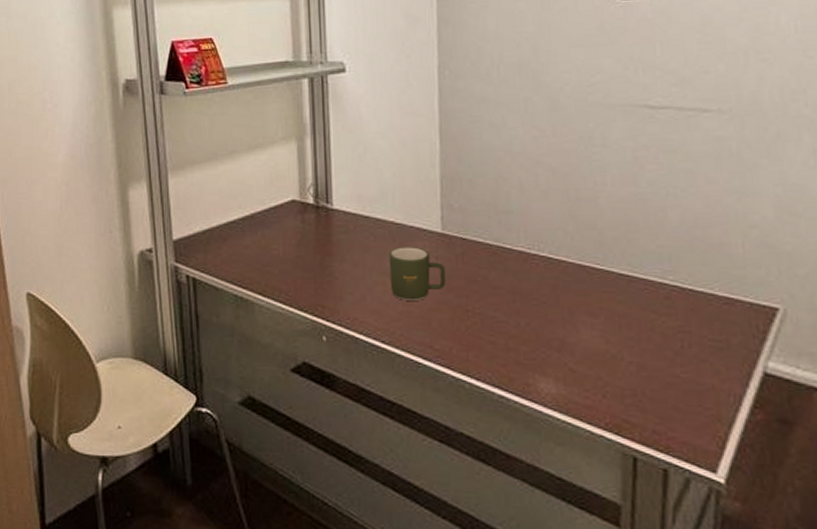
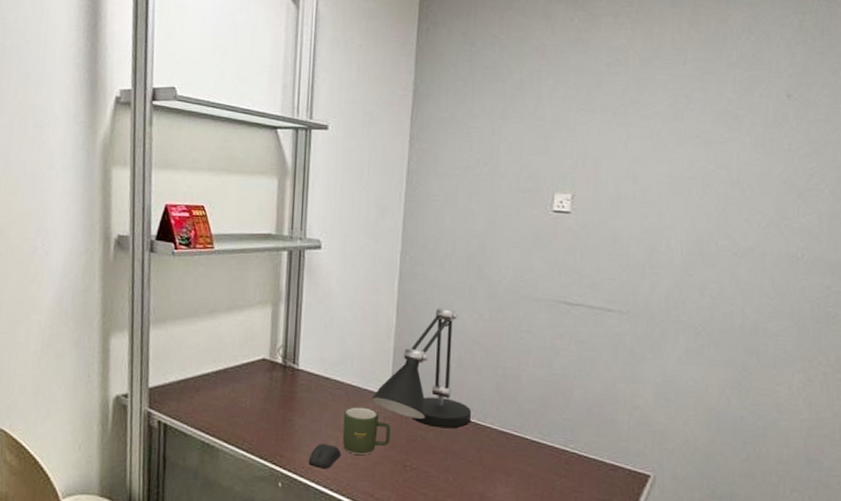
computer mouse: none [353,291,391,319] -> present [308,443,341,469]
desk lamp: none [419,126,542,265] -> present [371,307,472,429]

